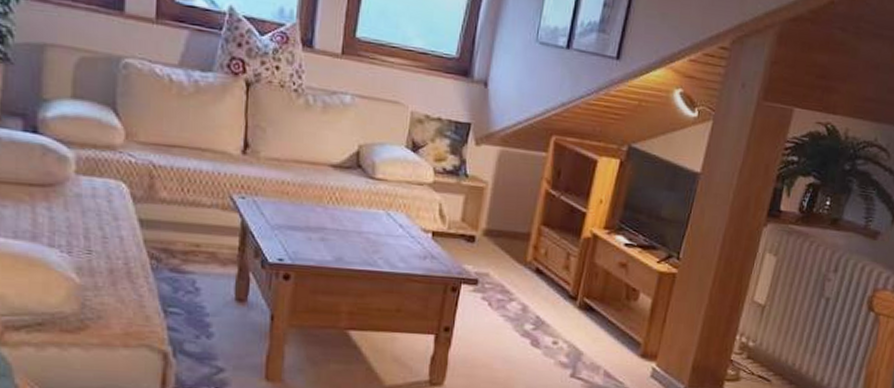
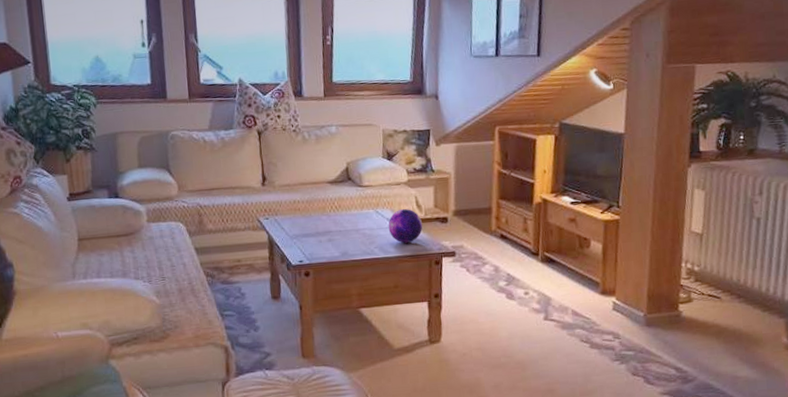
decorative orb: none [399,216,444,260] -> present [388,209,423,243]

